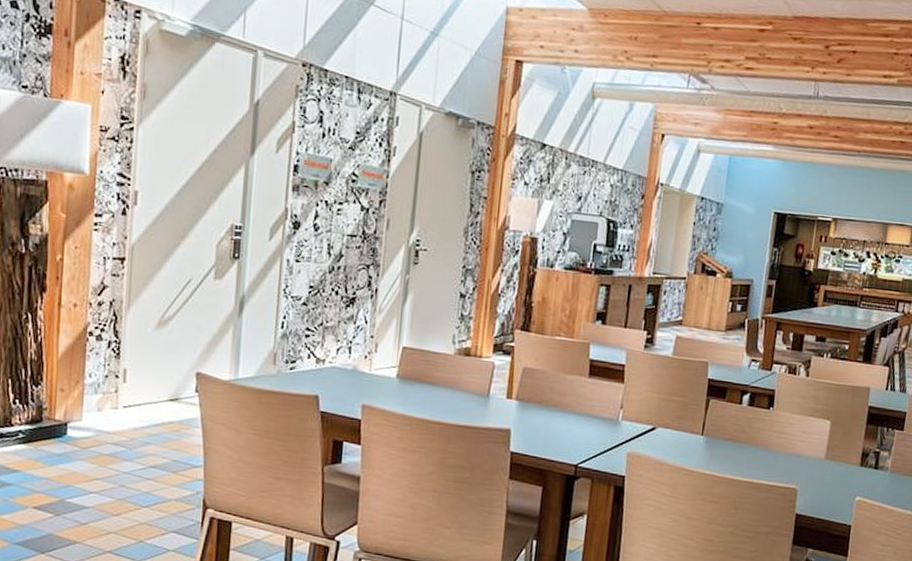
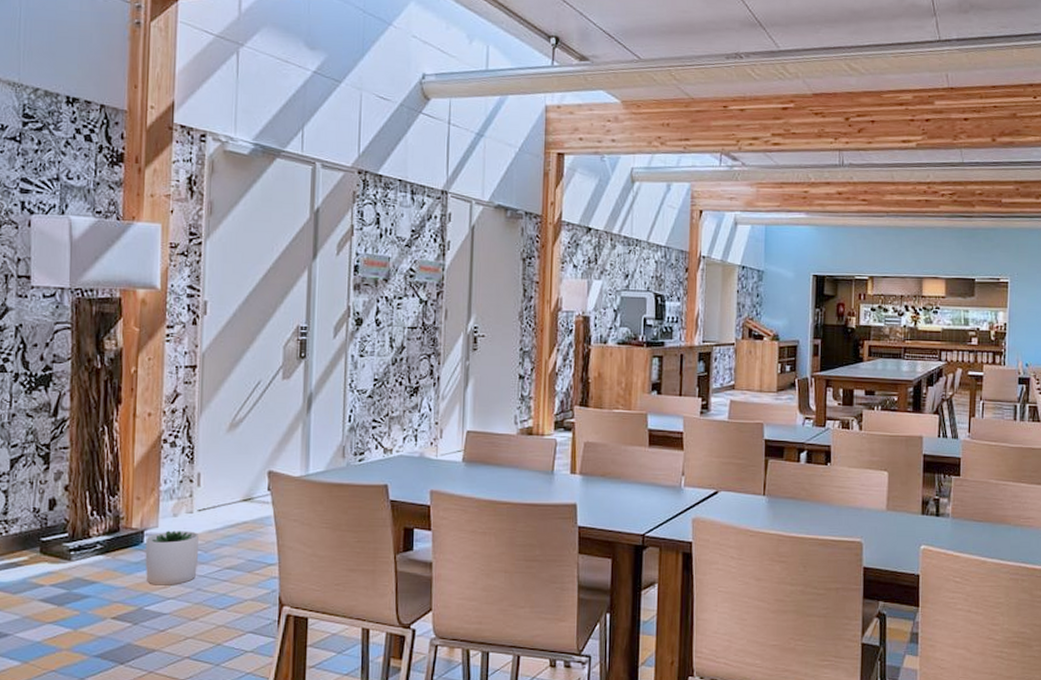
planter: none [68,425,123,480] -> present [145,531,199,585]

